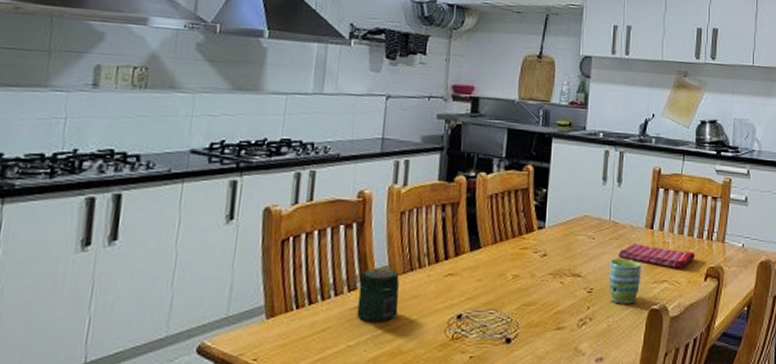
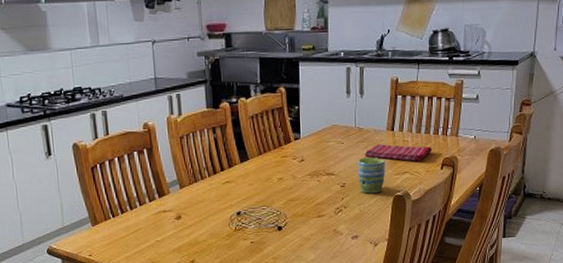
jar: present [356,268,399,322] -> none [157,182,190,223]

